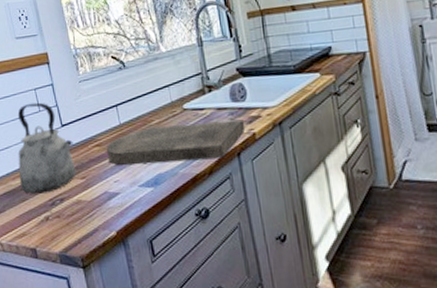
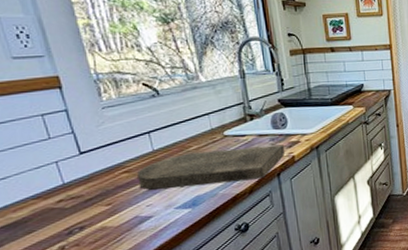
kettle: present [17,102,76,195] -> none [17,129,100,226]

